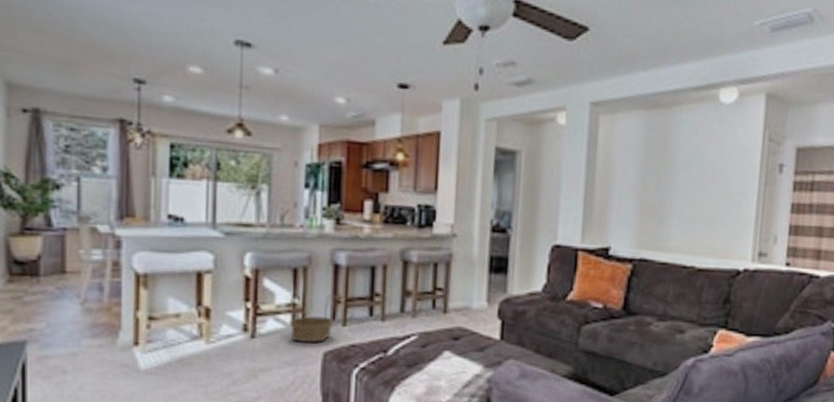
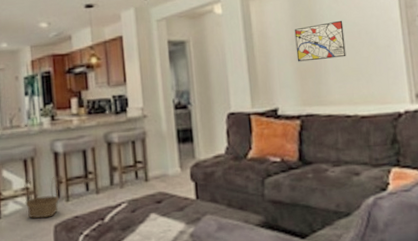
wall art: none [641,156,699,200] -> present [294,20,346,62]

